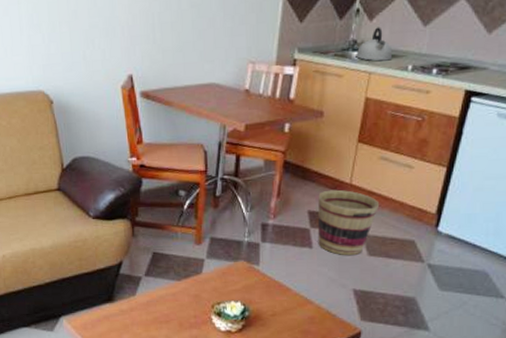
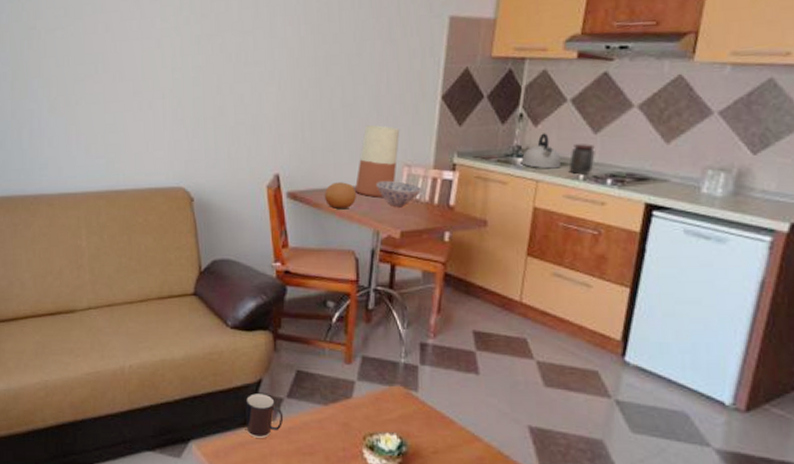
mug: none [108,274,143,312] -> present [245,393,284,439]
fruit: none [175,80,204,106] -> present [325,182,356,210]
vase: none [204,24,245,95] -> present [355,125,400,199]
bowl: none [222,77,265,103] -> present [375,180,422,208]
basket: present [317,189,380,256] -> none [484,307,555,386]
jar: none [399,35,424,66] -> present [568,143,595,175]

